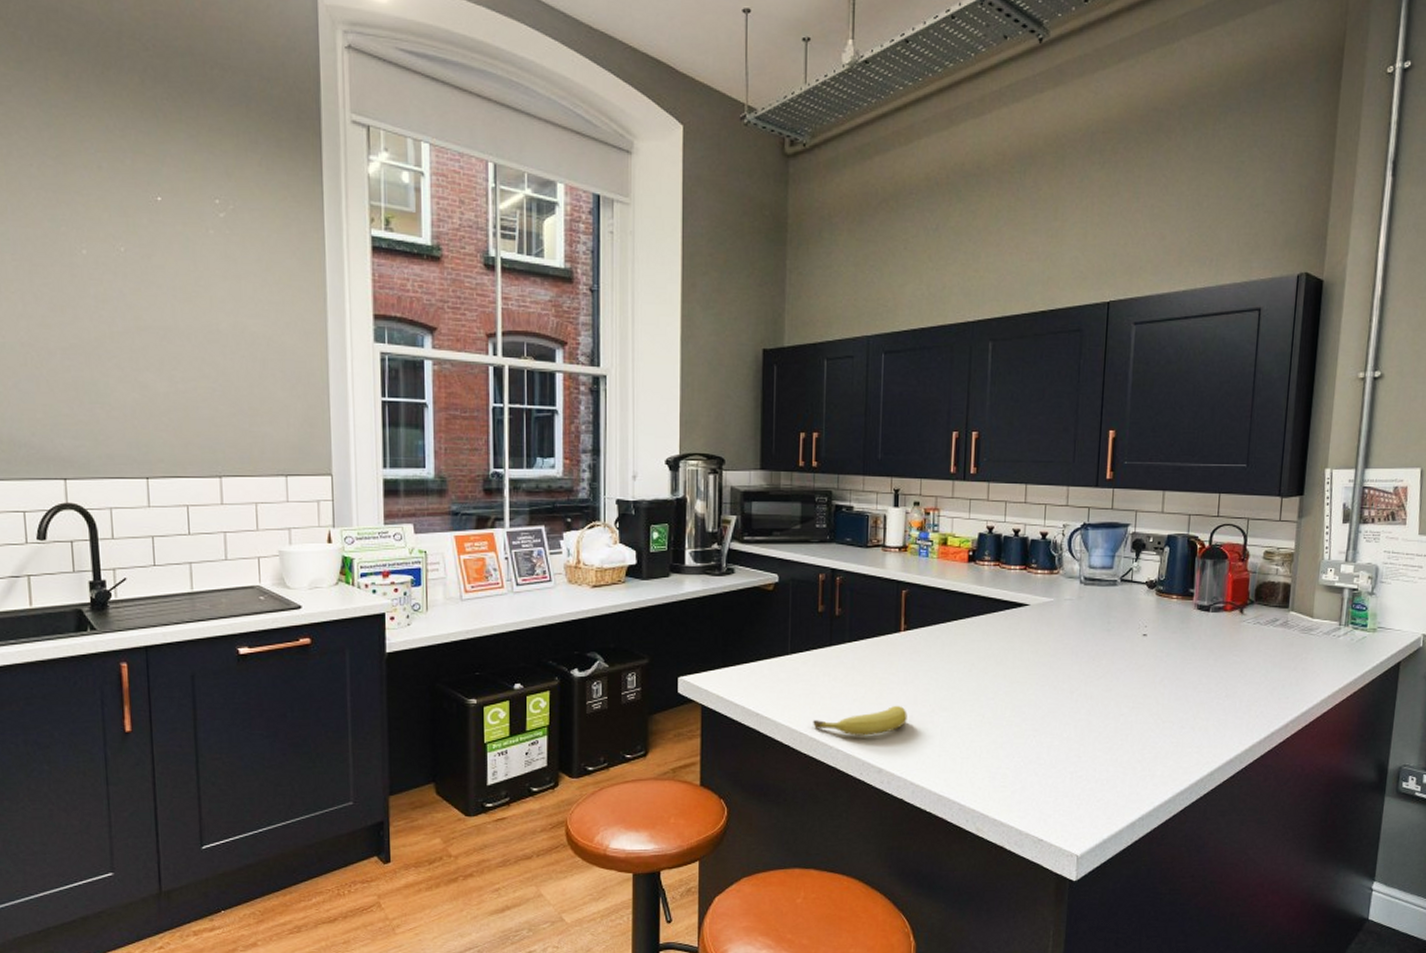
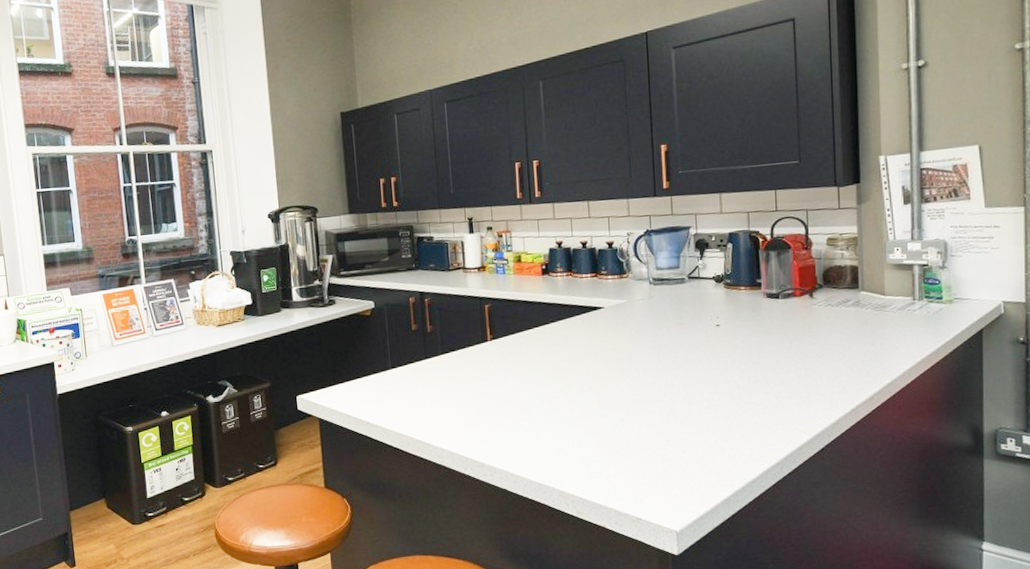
fruit: present [813,706,907,736] -> none [418,407,502,436]

